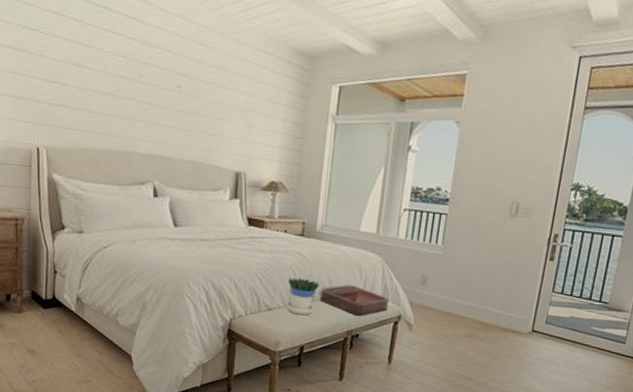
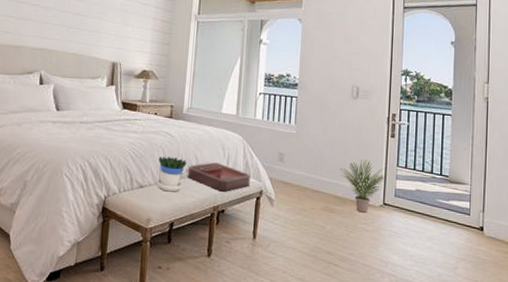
potted plant: none [488,284,540,340] -> present [341,159,386,213]

